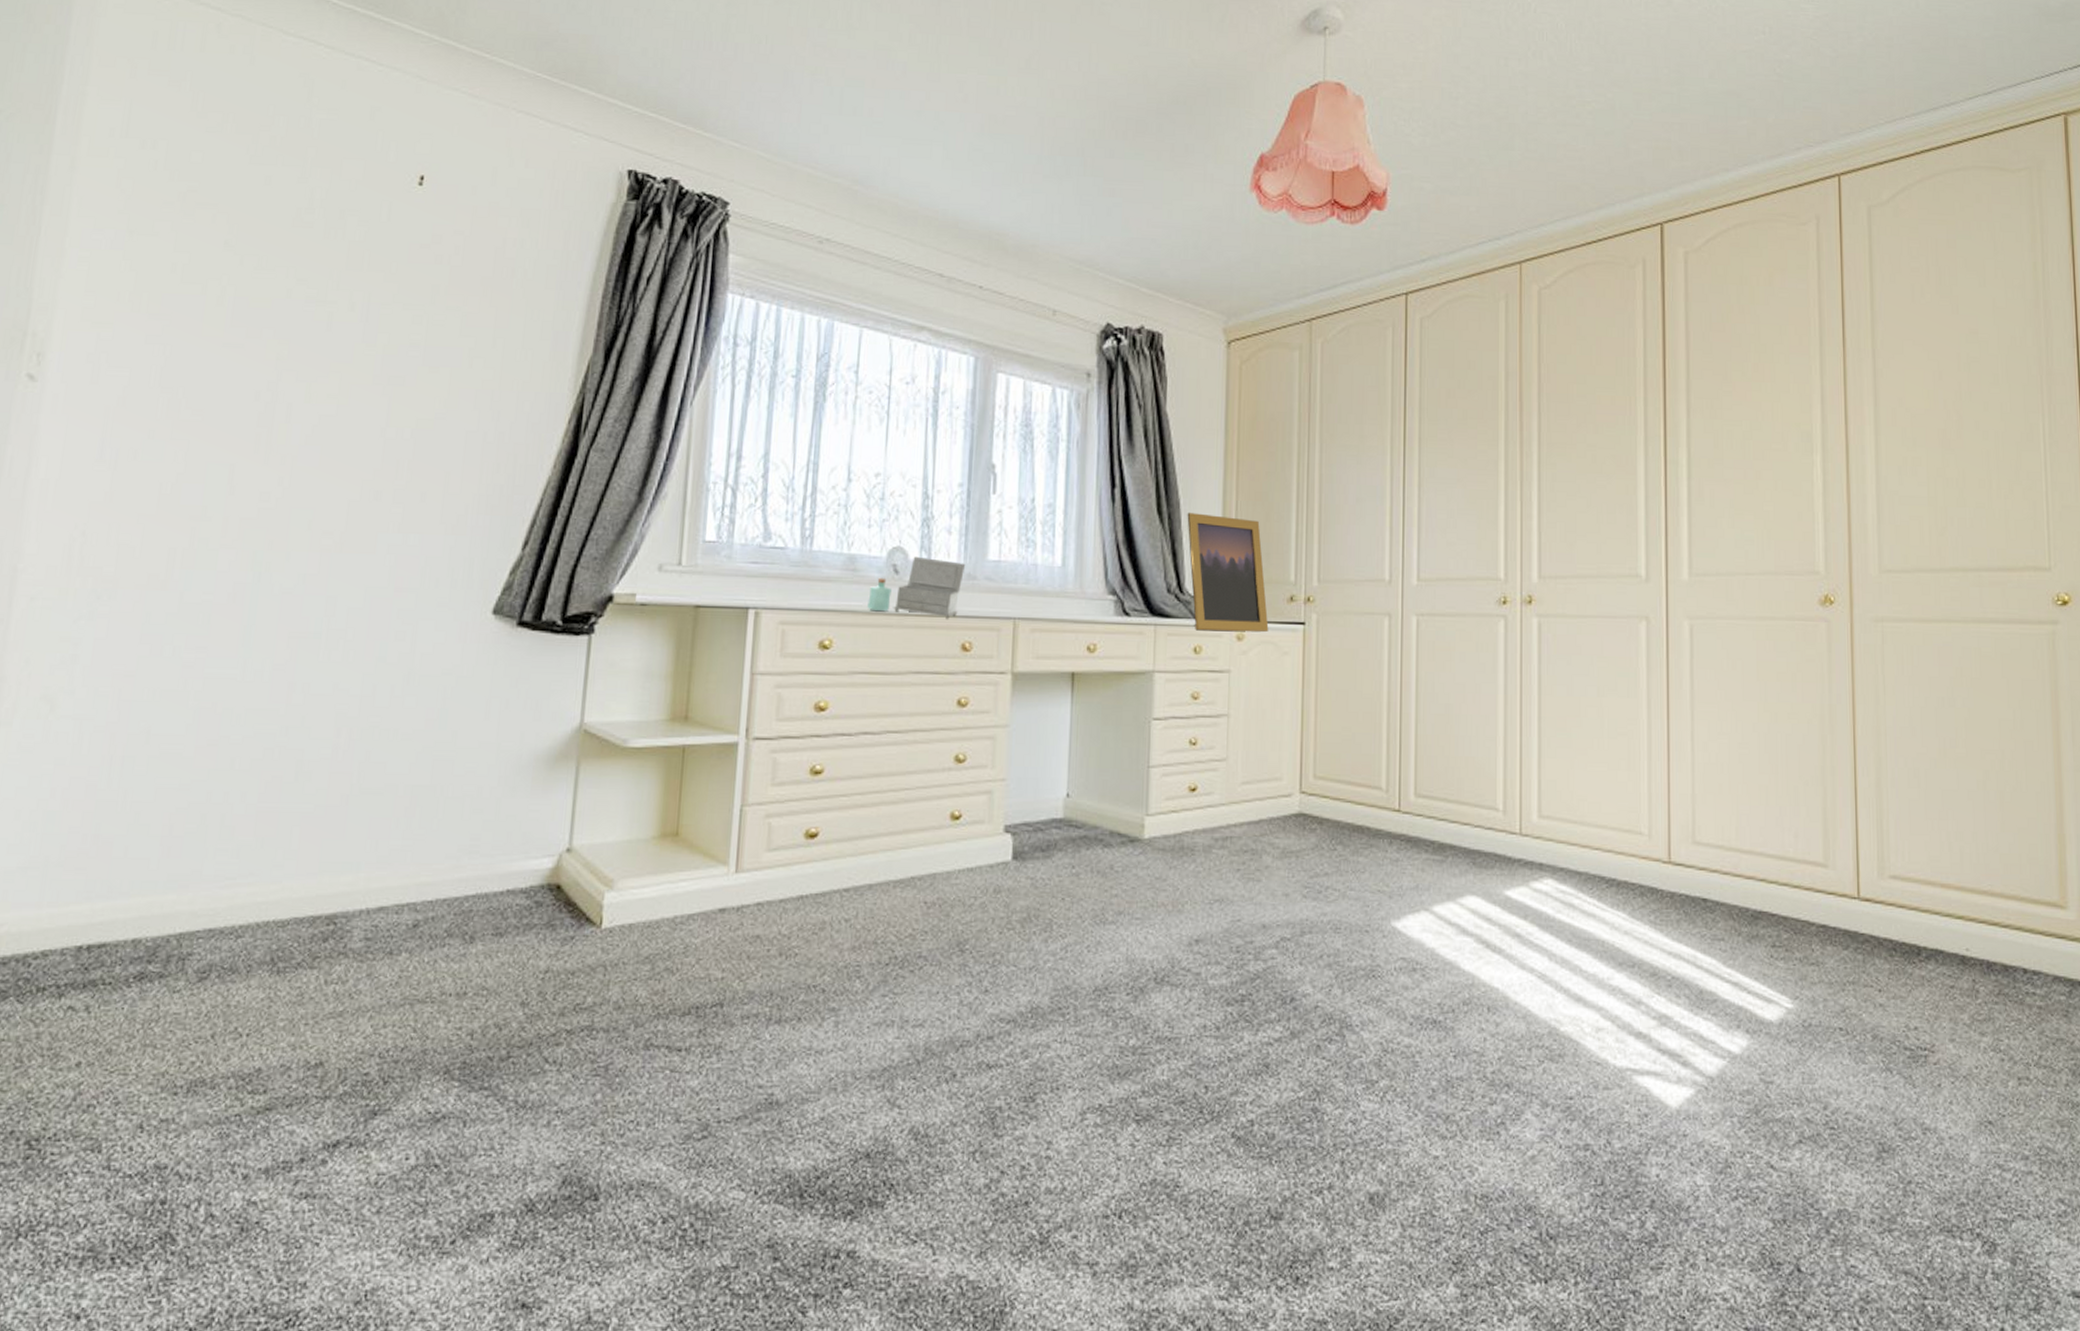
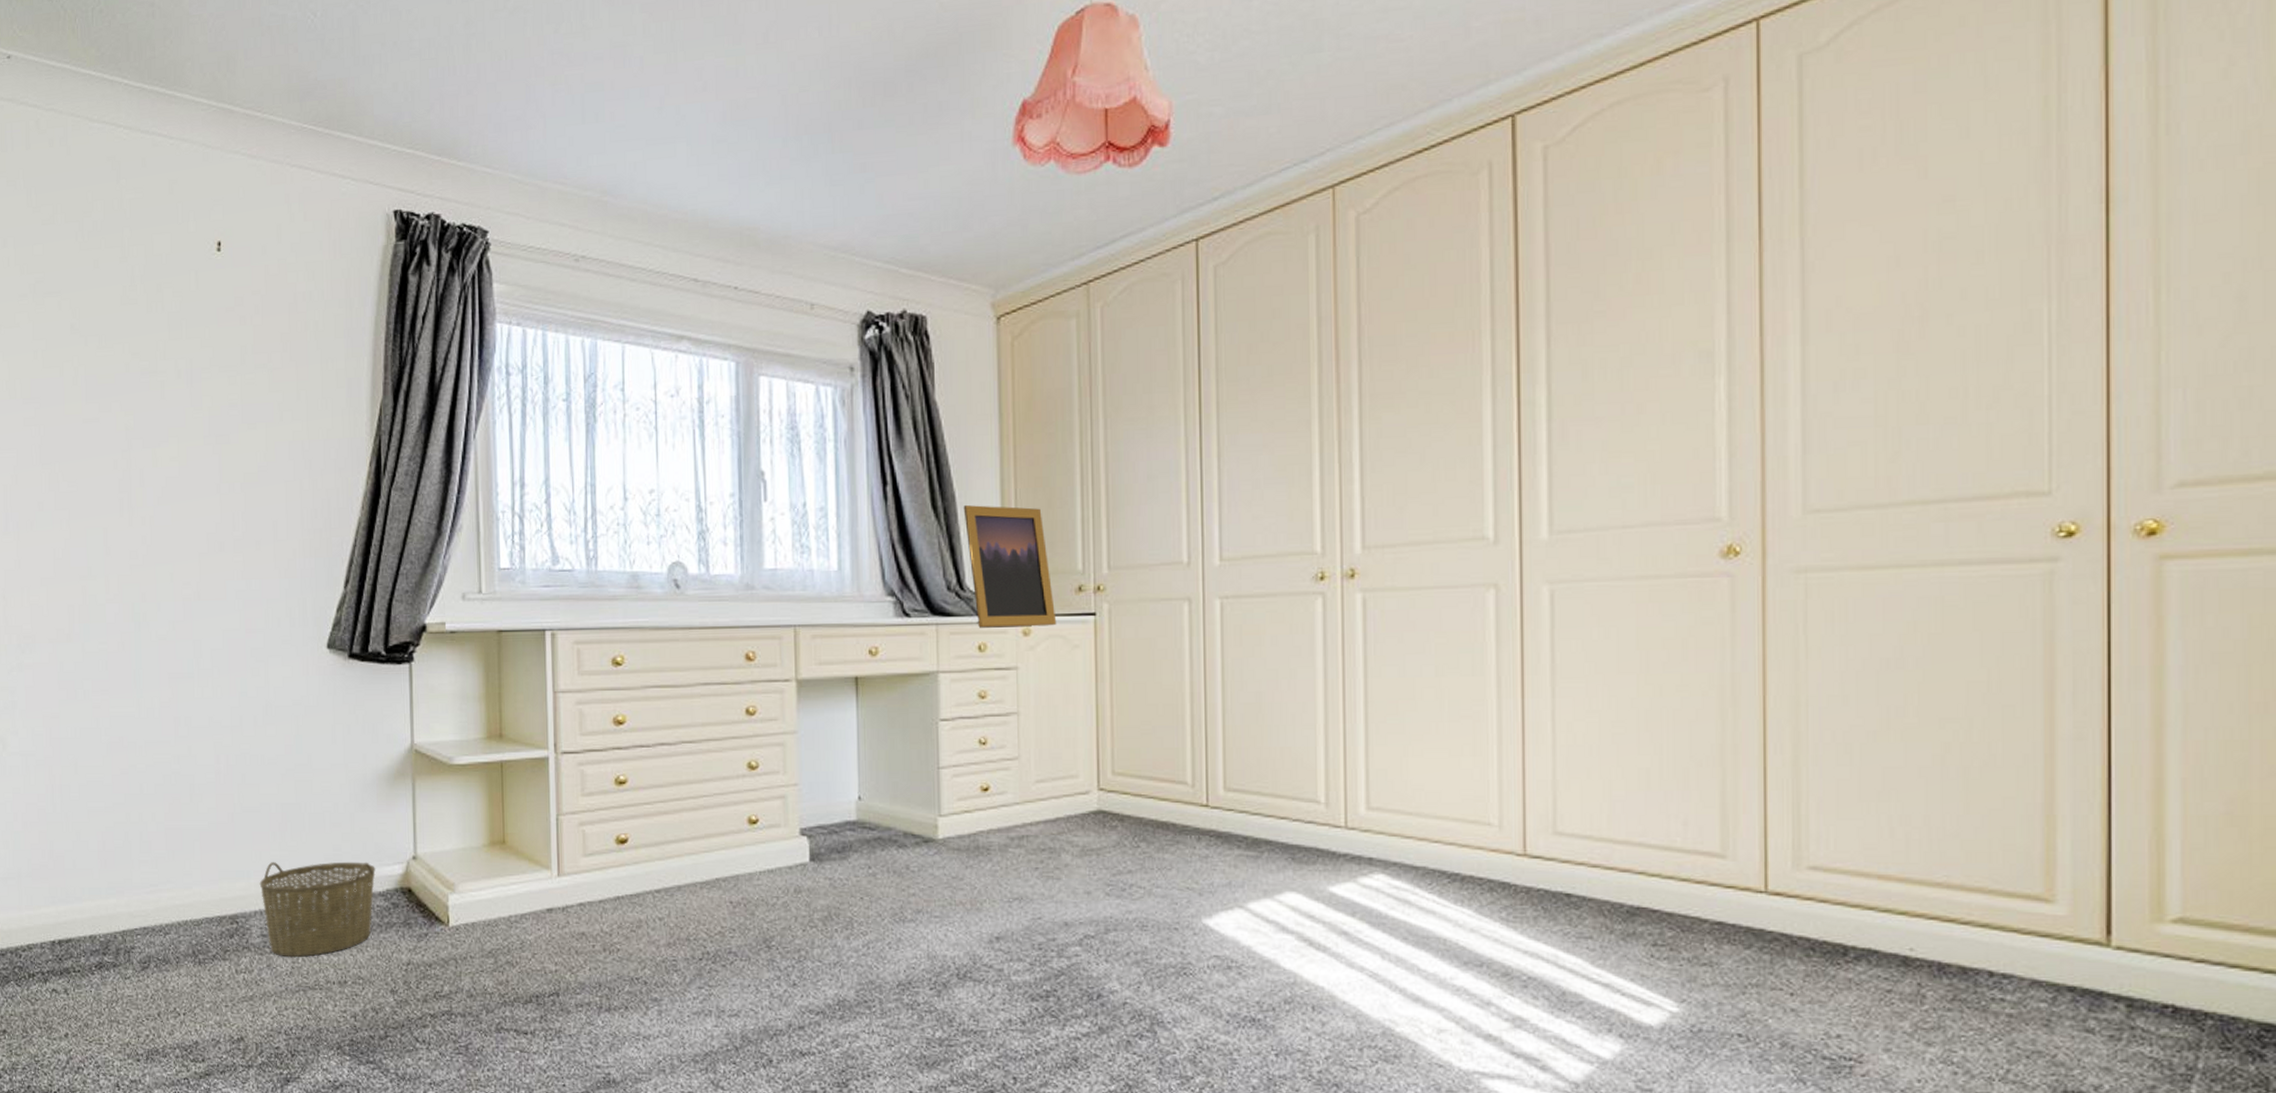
basket: none [370,853,520,965] -> present [259,861,376,958]
perfume: present [868,577,891,612] -> none [653,593,675,627]
jewelry box: present [893,556,966,620] -> none [677,570,743,631]

